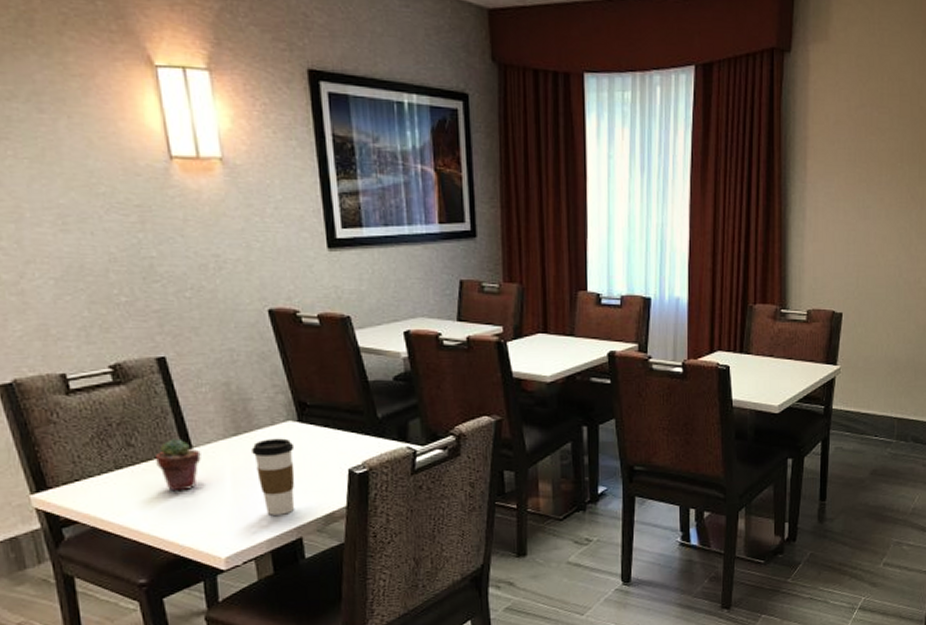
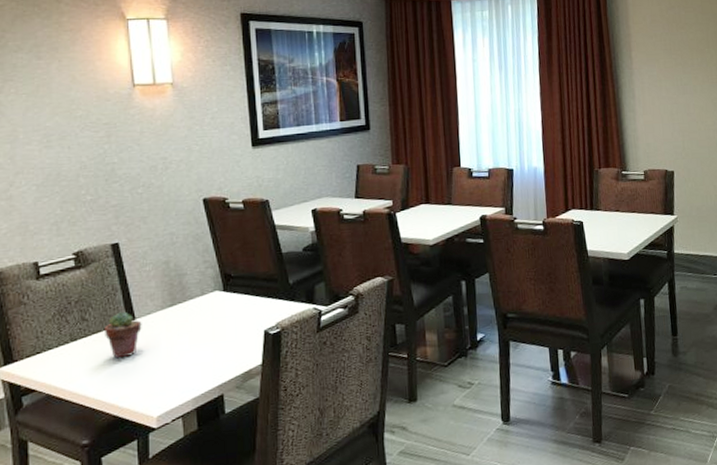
coffee cup: present [252,438,295,515] -> none [184,306,220,376]

